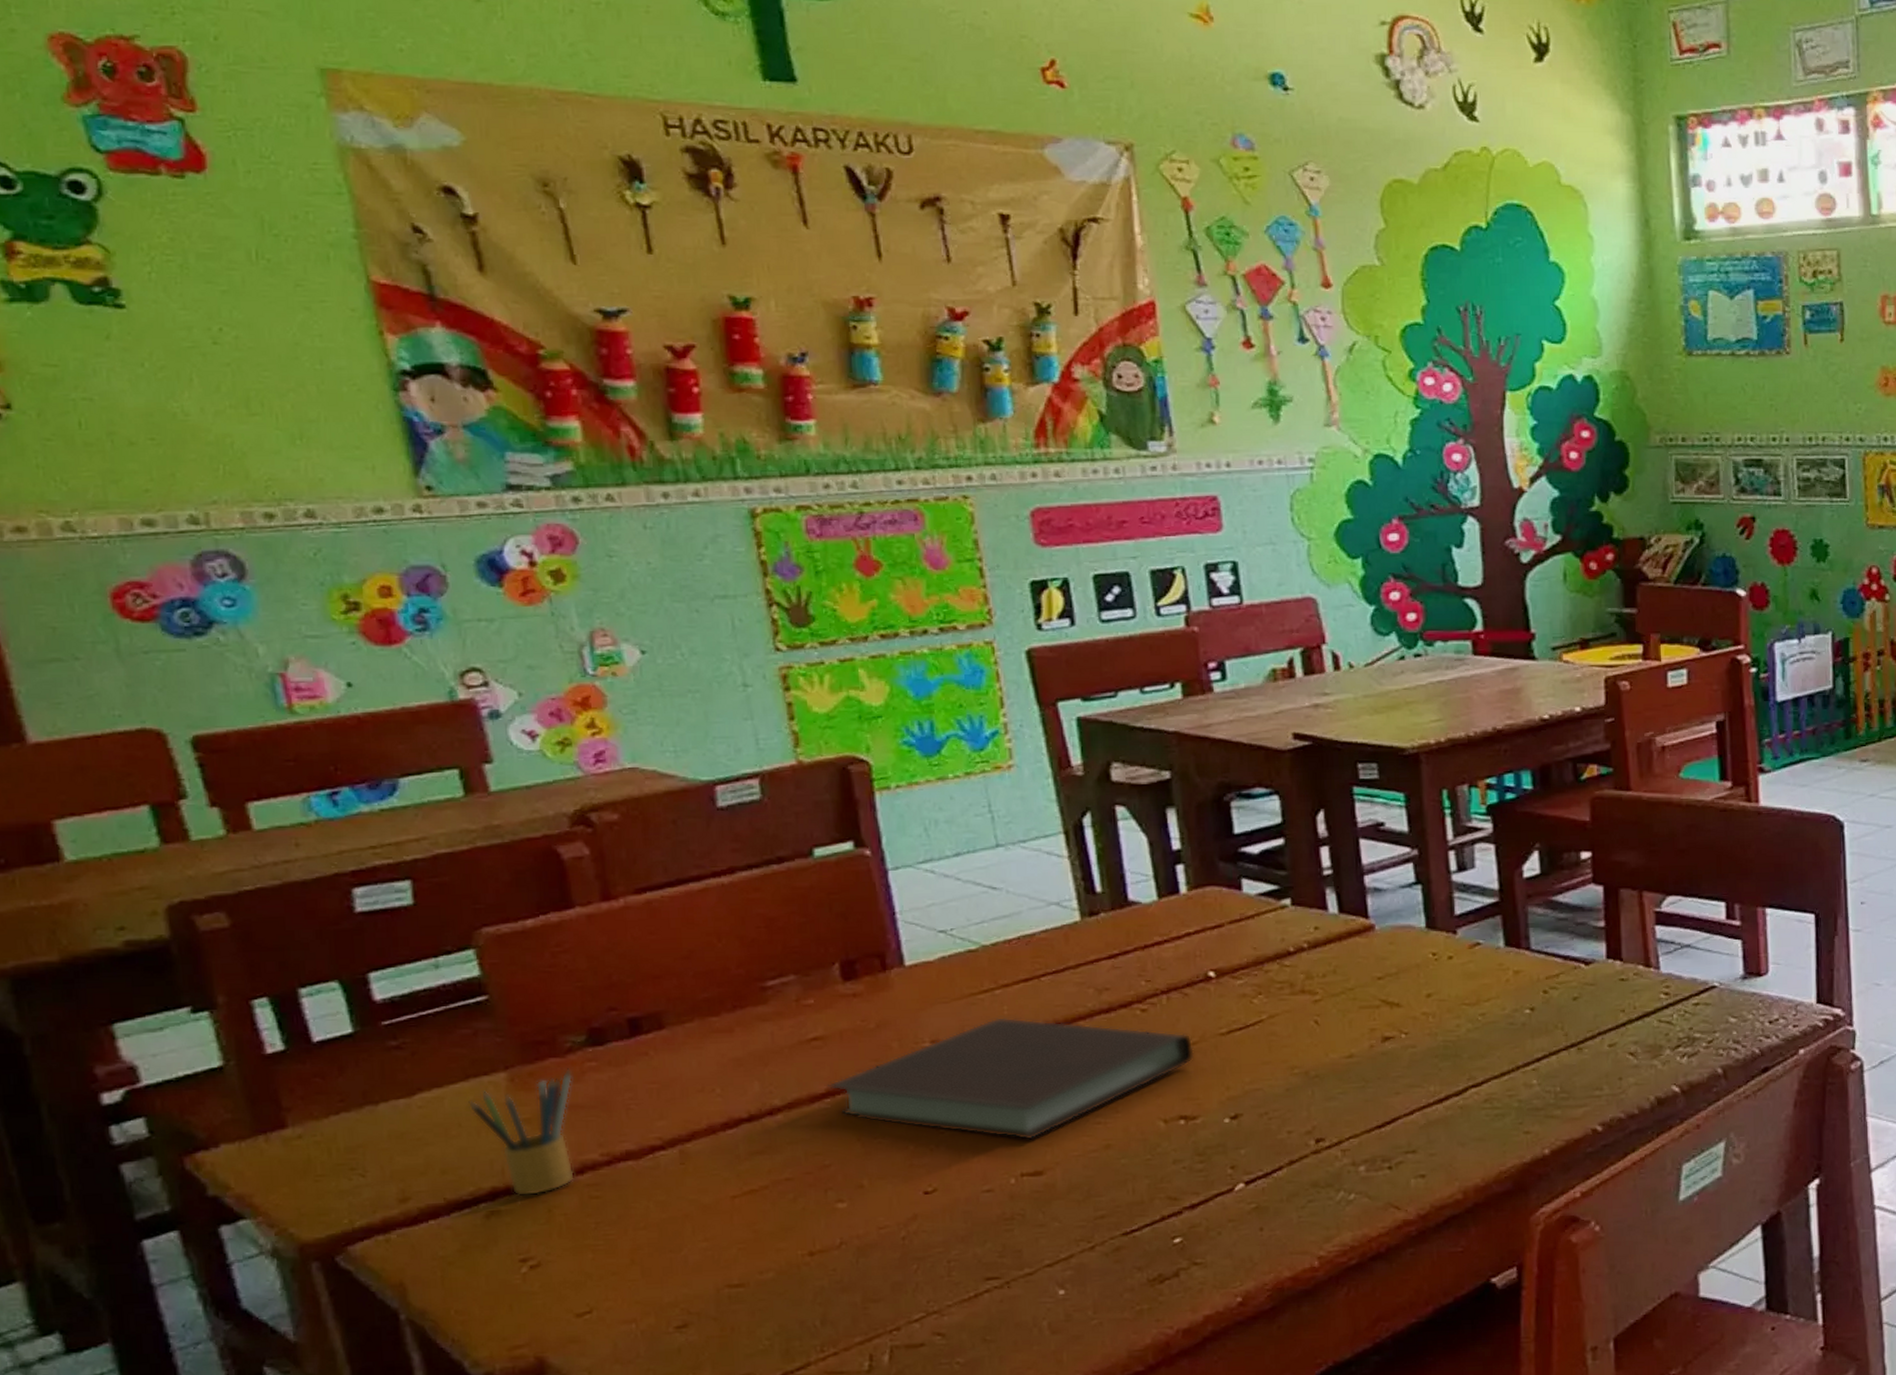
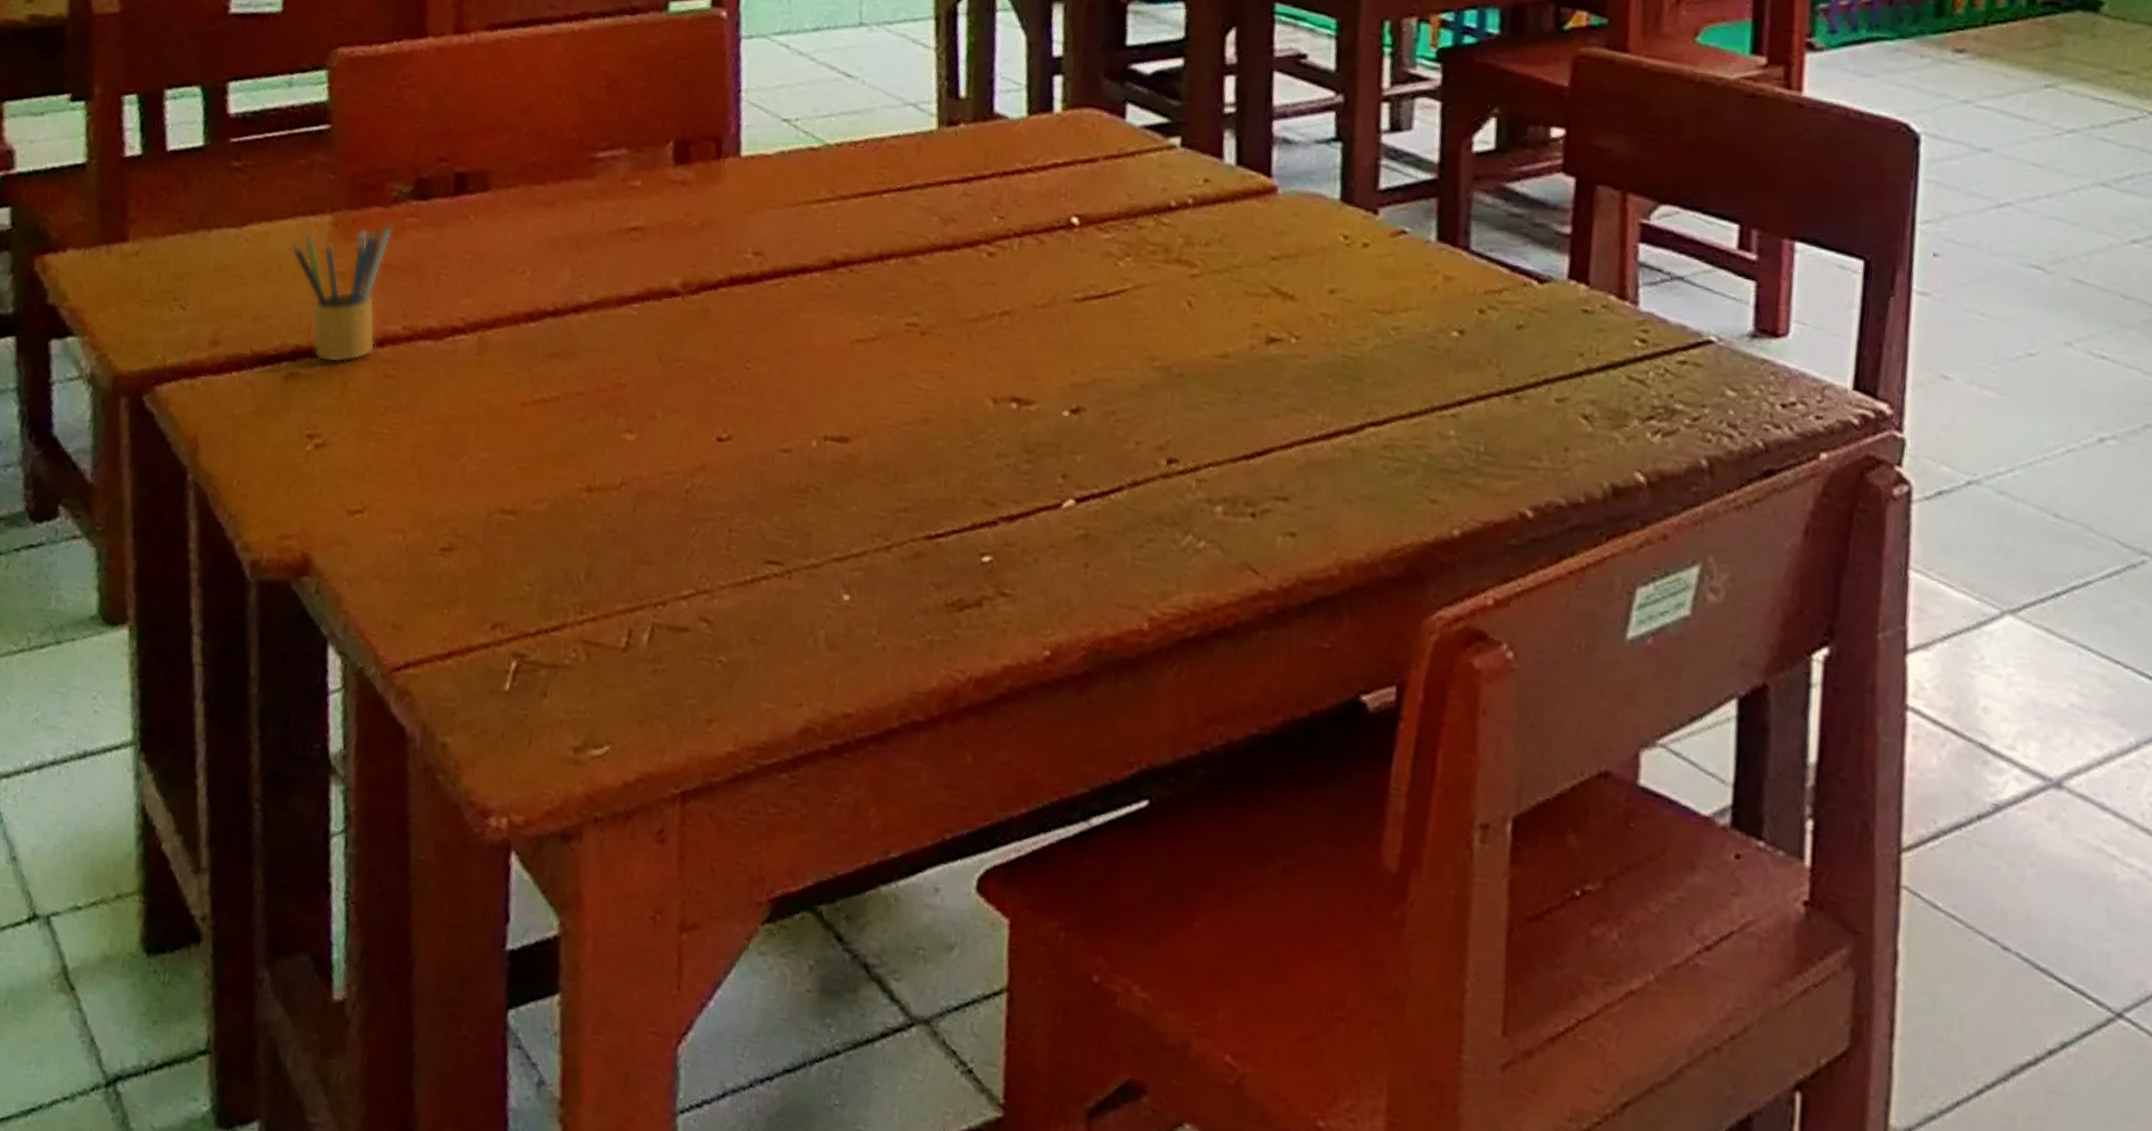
notebook: present [827,1016,1194,1140] -> none [637,235,1042,396]

